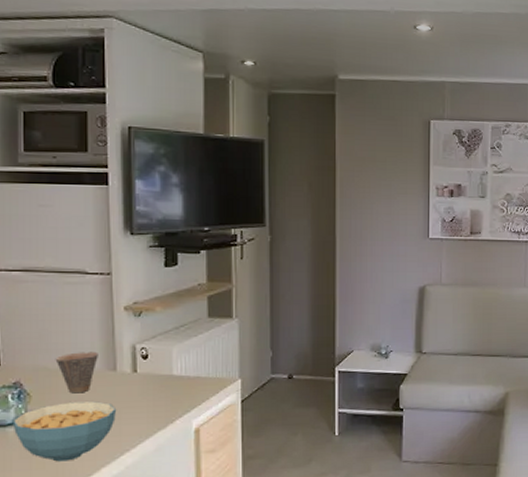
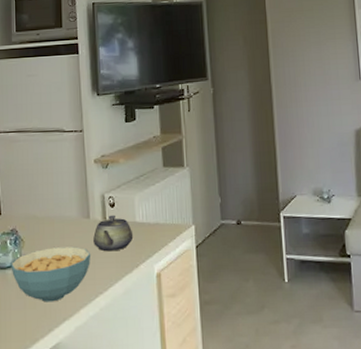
cup: present [55,351,98,394] -> none [42,201,75,240]
teapot: none [120,367,169,407] -> present [93,214,134,252]

